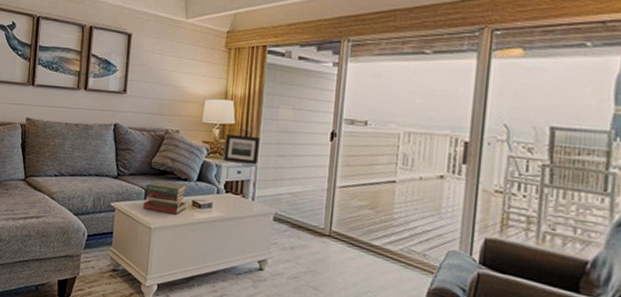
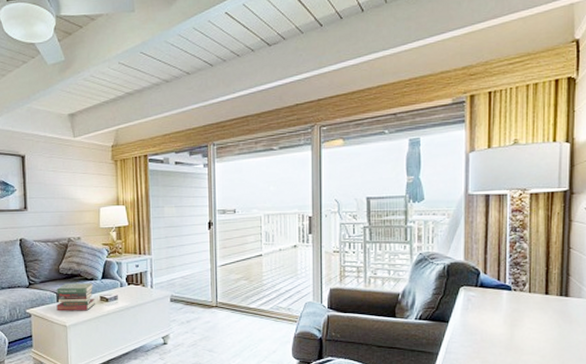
picture frame: present [223,133,260,165] -> none [122,234,152,259]

